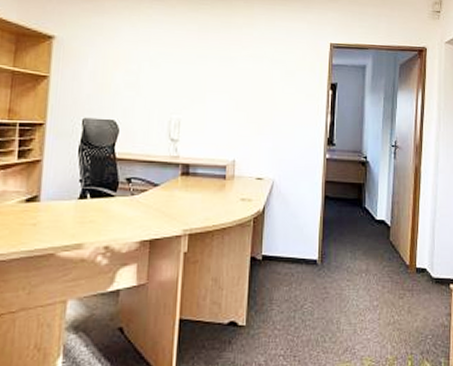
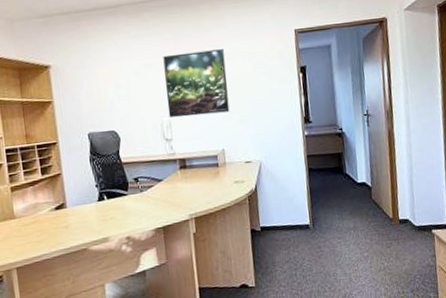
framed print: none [179,47,251,119] -> present [163,49,230,118]

